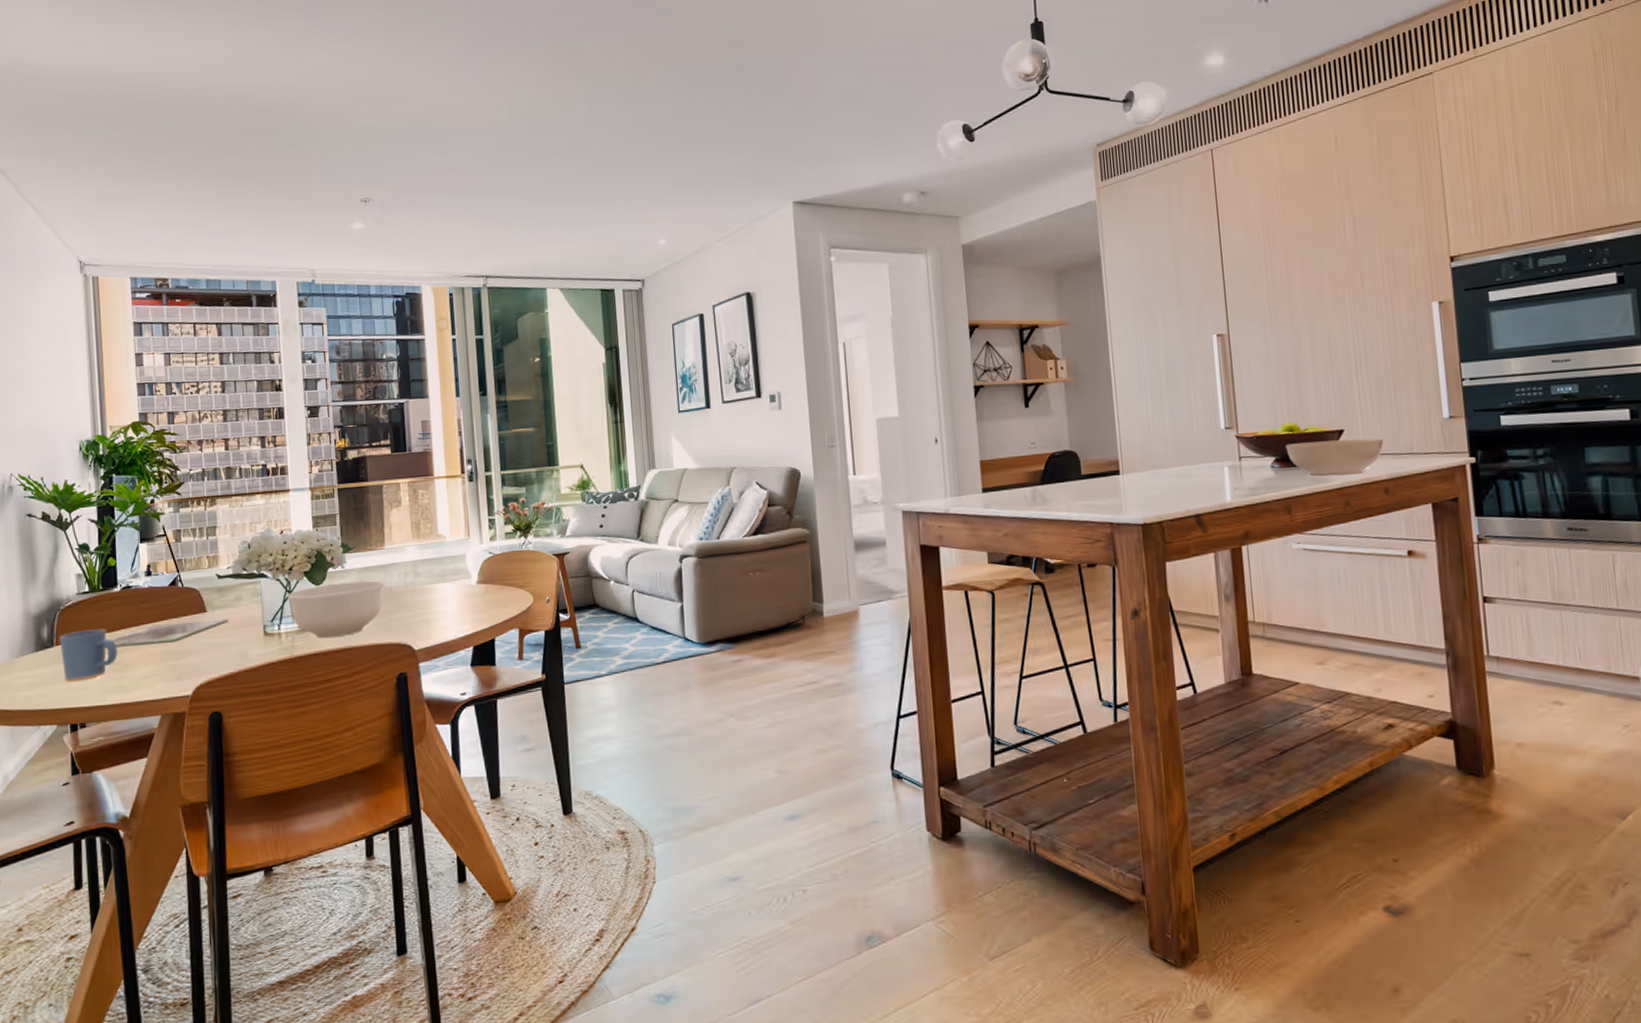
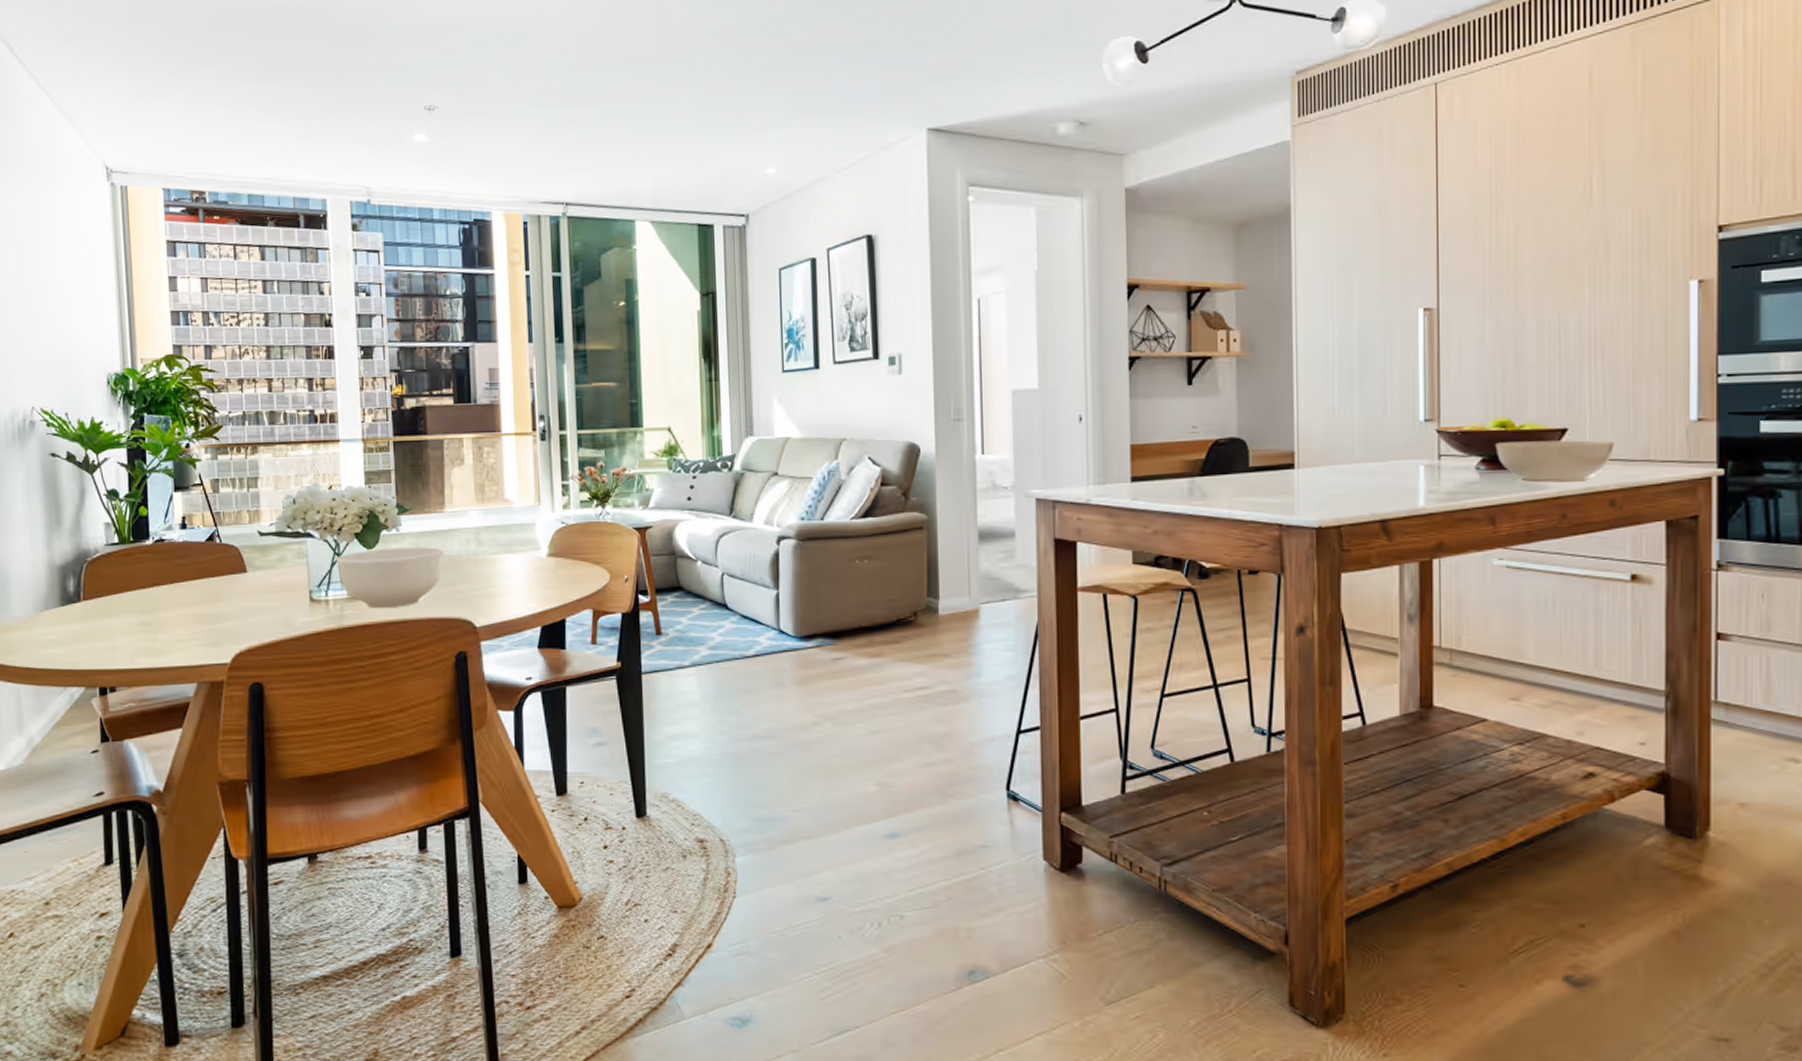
mug: present [60,628,118,682] -> none [87,584,150,641]
magazine: present [105,618,230,648] -> none [136,581,272,606]

